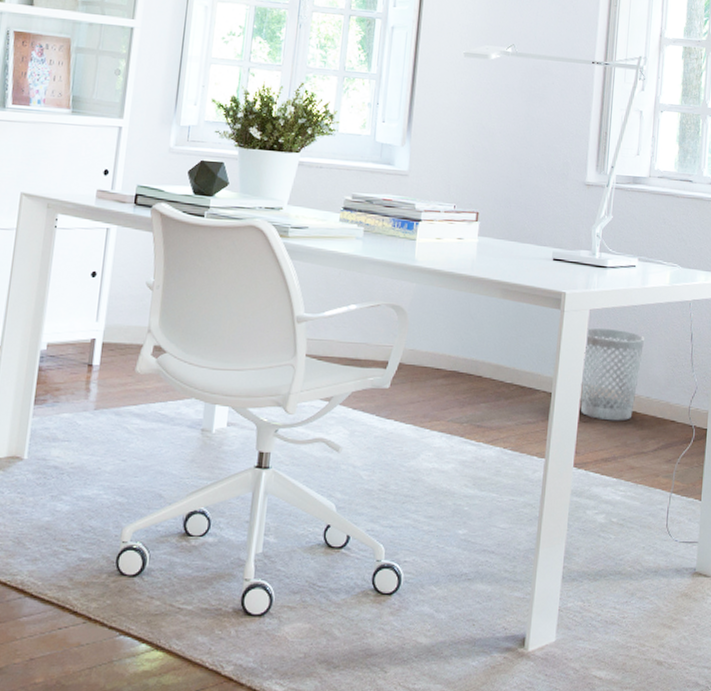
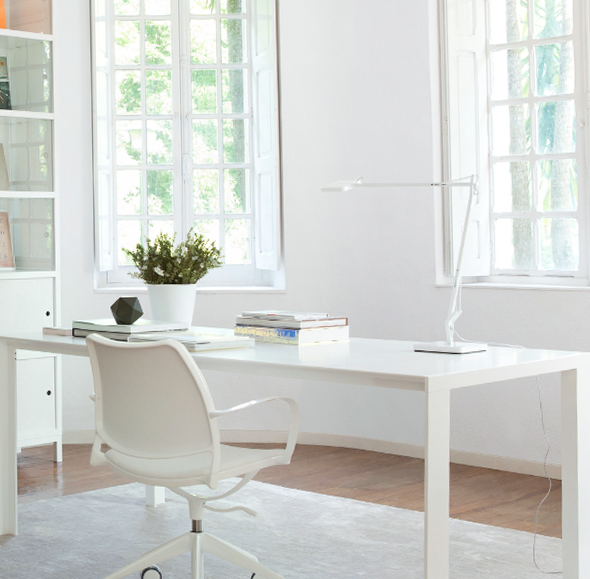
wastebasket: present [580,328,644,421] -> none [448,404,500,479]

